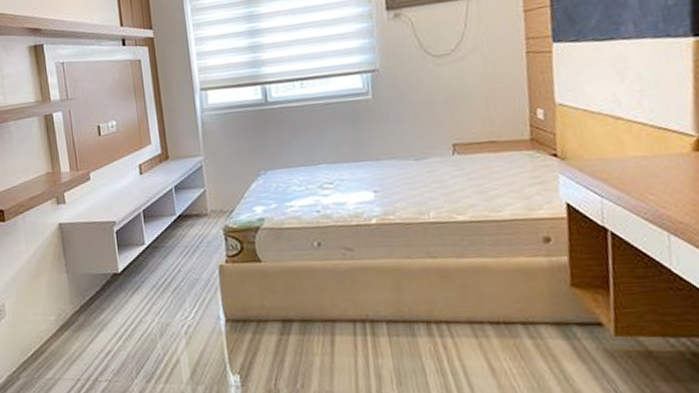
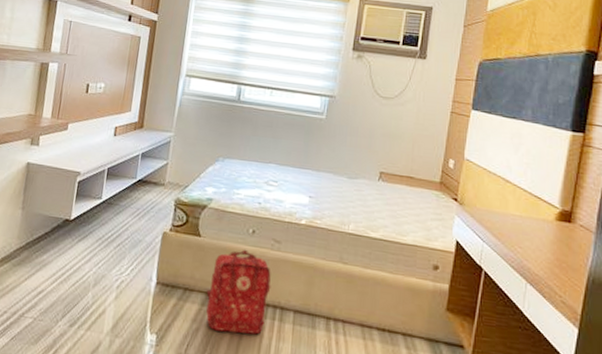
backpack: none [282,265,356,359] -> present [206,249,271,335]

